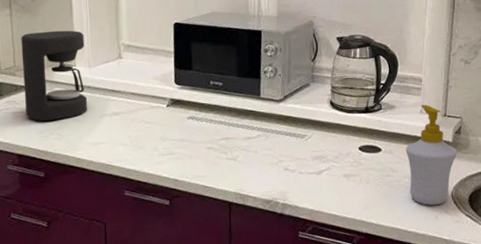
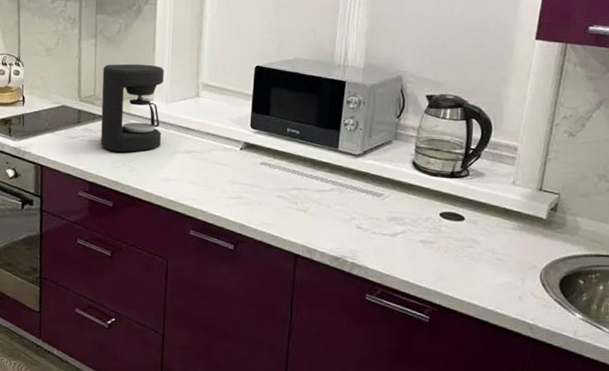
soap bottle: present [405,105,457,205] -> none [492,175,551,285]

